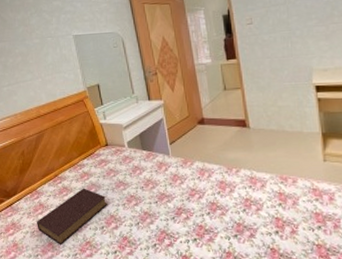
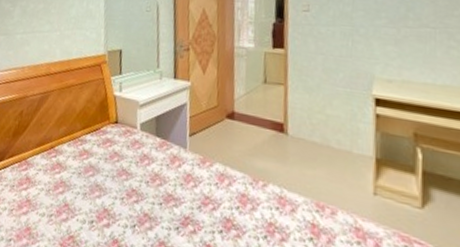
book: present [37,188,107,244] -> none [17,168,103,233]

